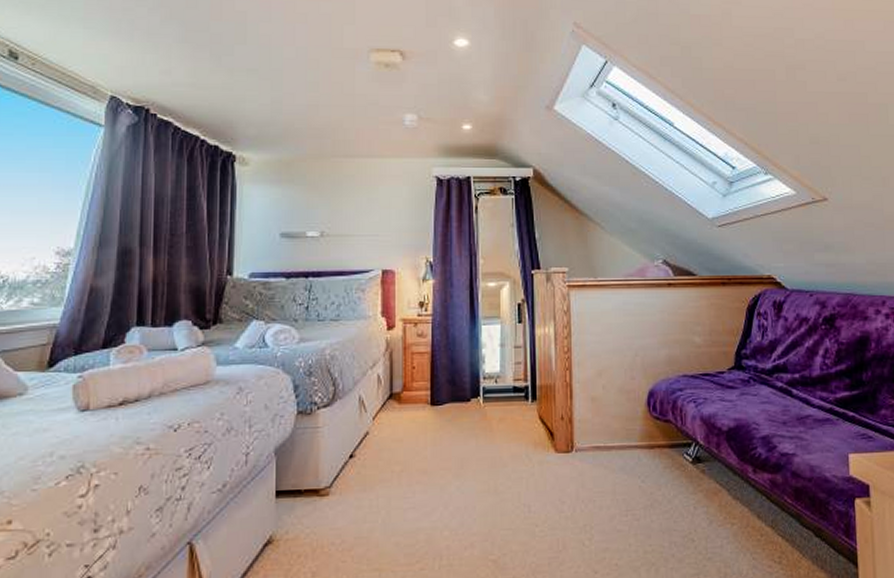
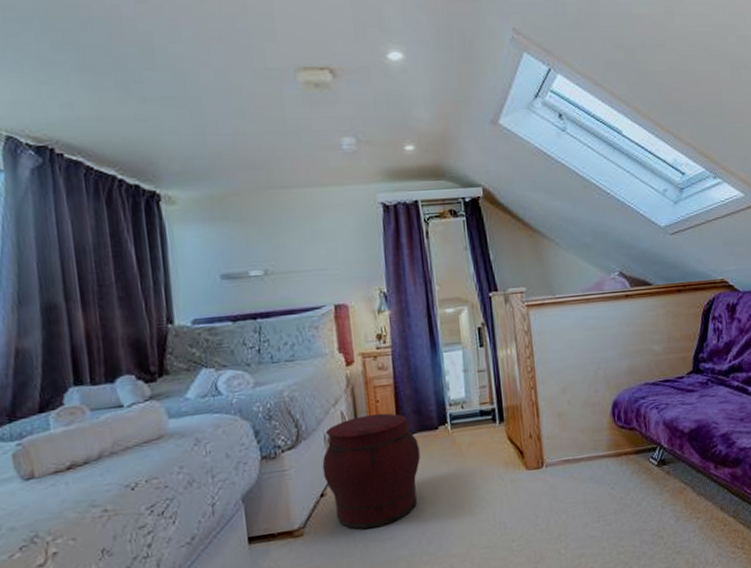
ottoman: none [354,380,450,495] -> present [322,413,420,530]

